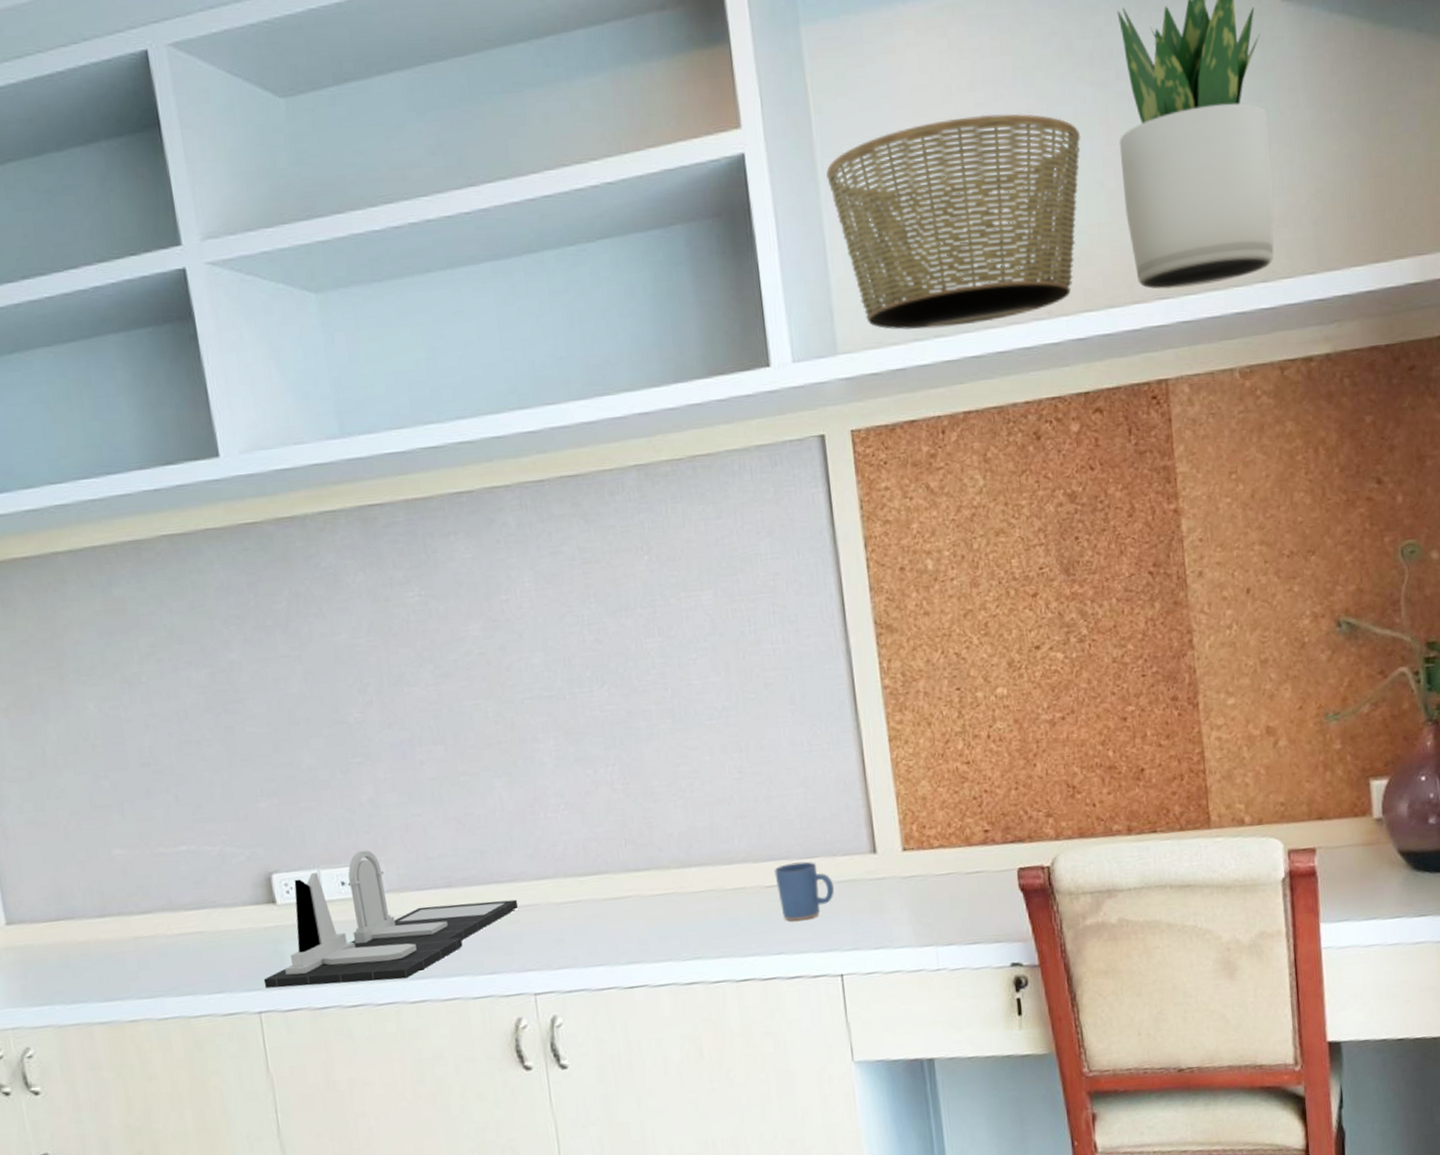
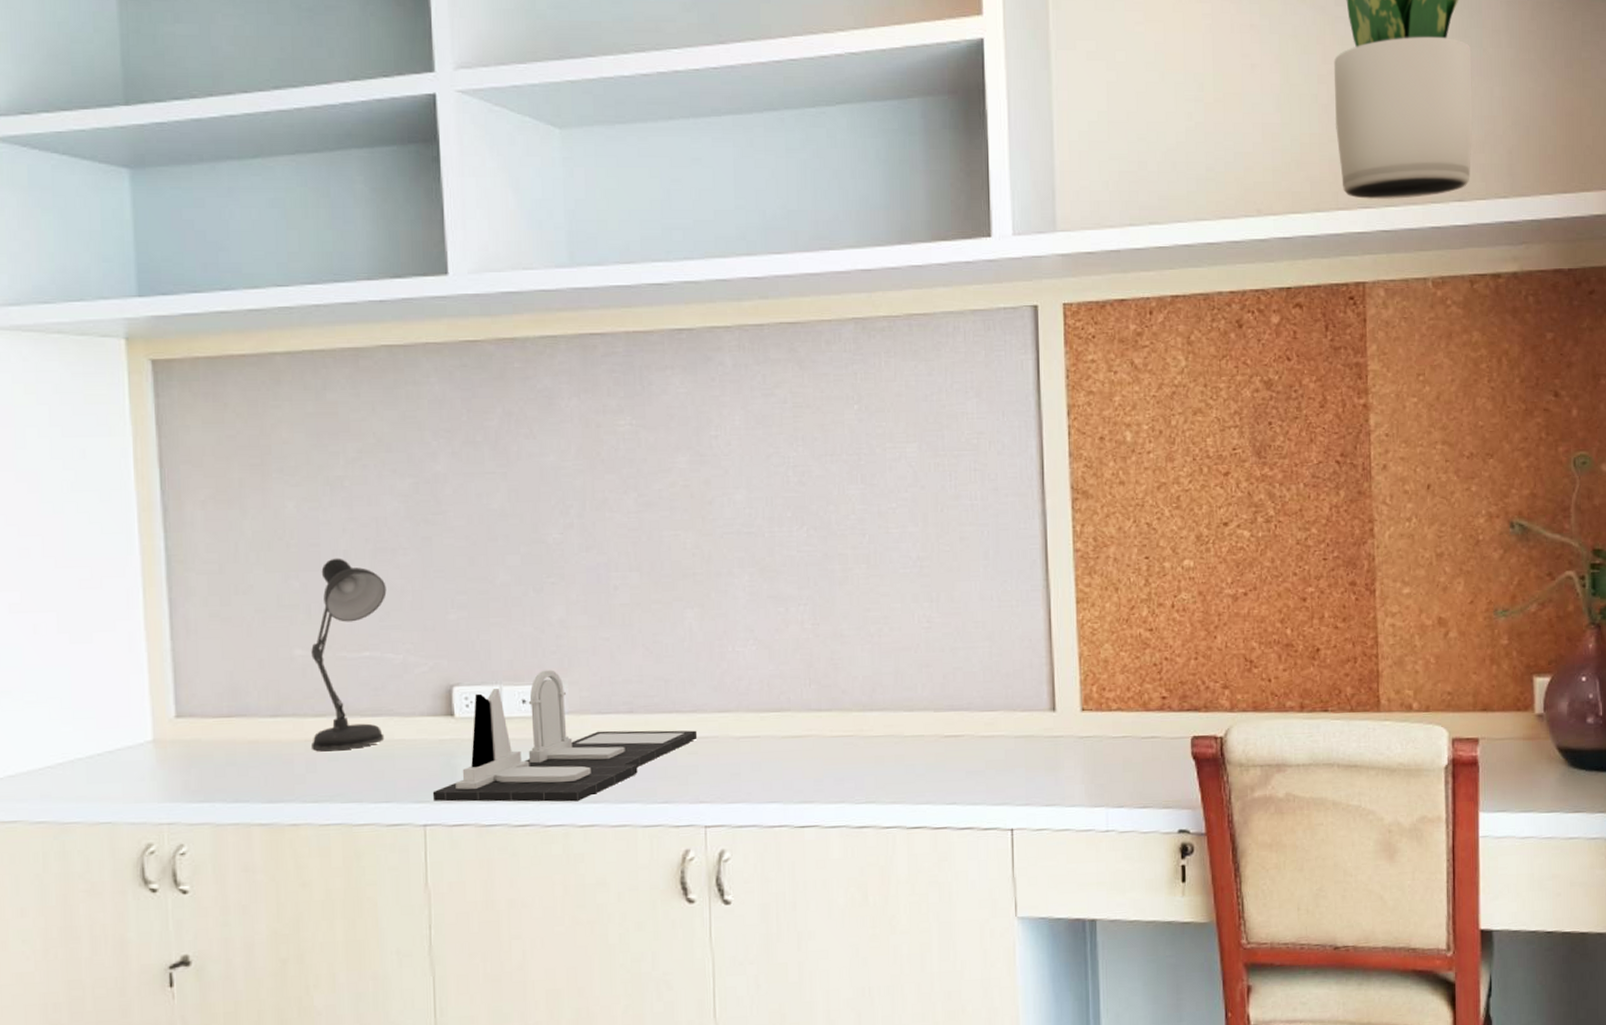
desk lamp: none [129,754,211,948] -> present [311,558,387,752]
mug: present [774,861,835,921] -> none [954,714,1012,772]
basket: present [826,113,1081,331] -> none [1059,24,1299,215]

